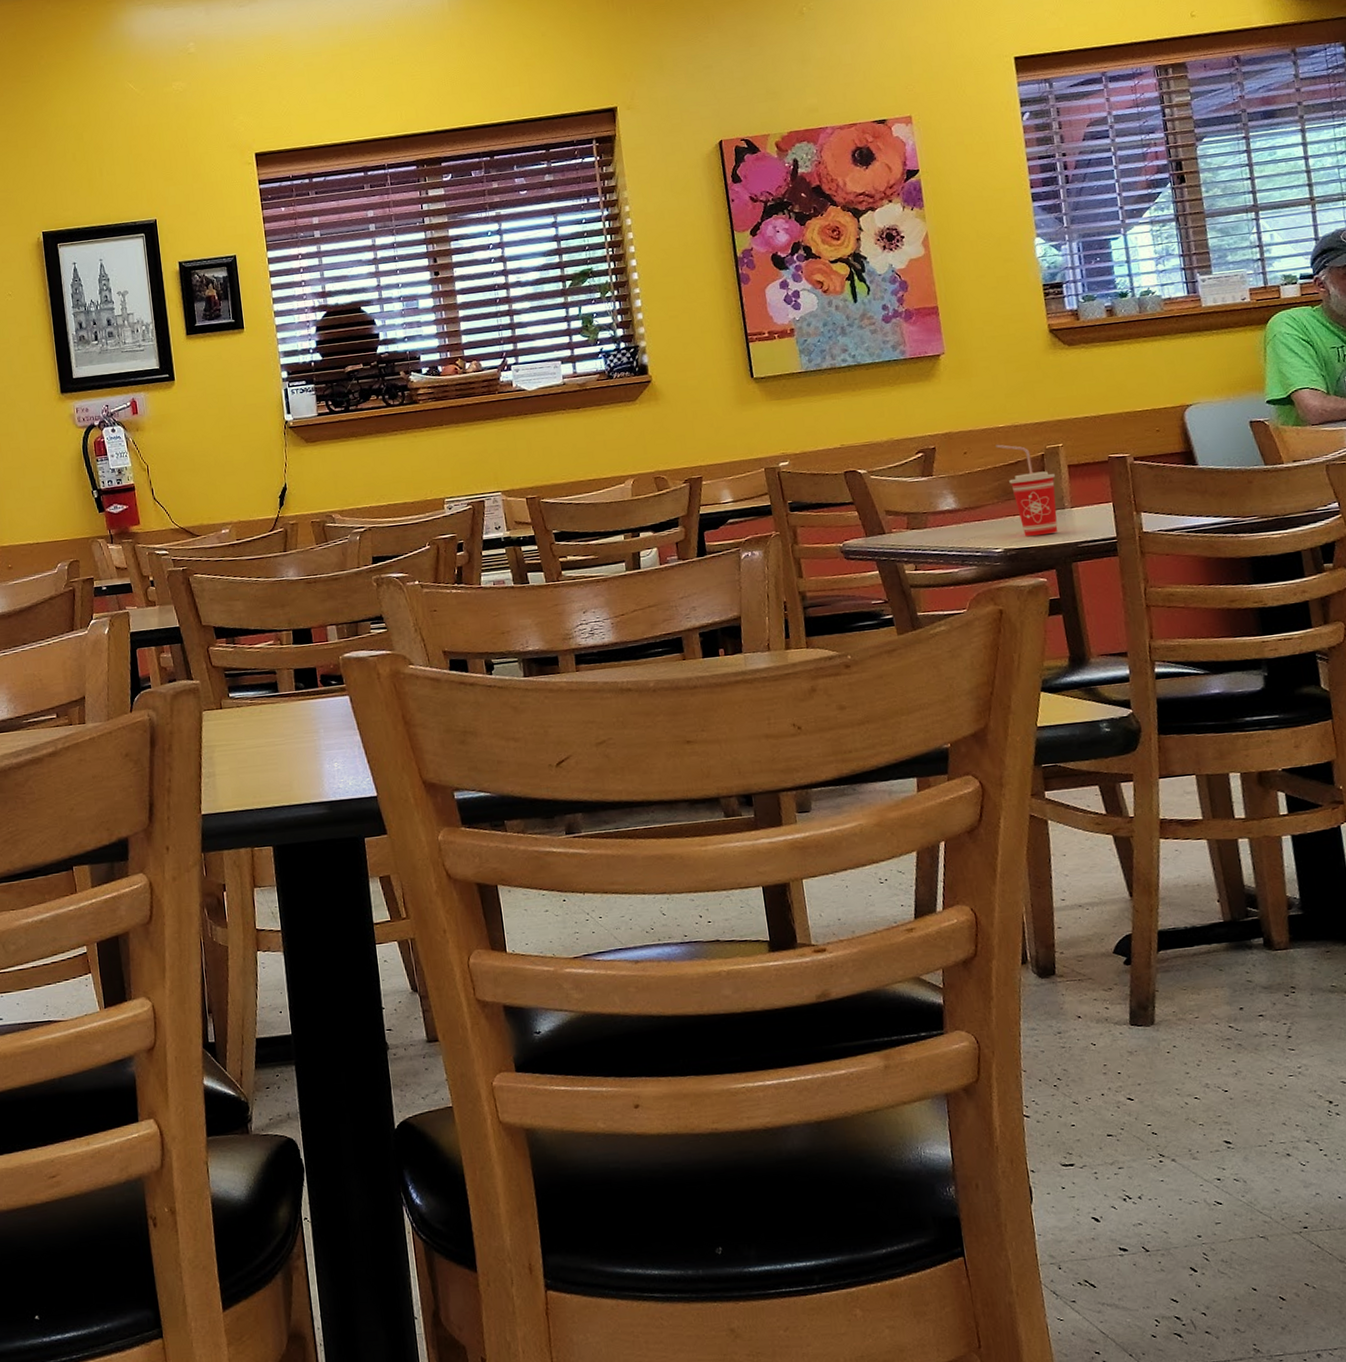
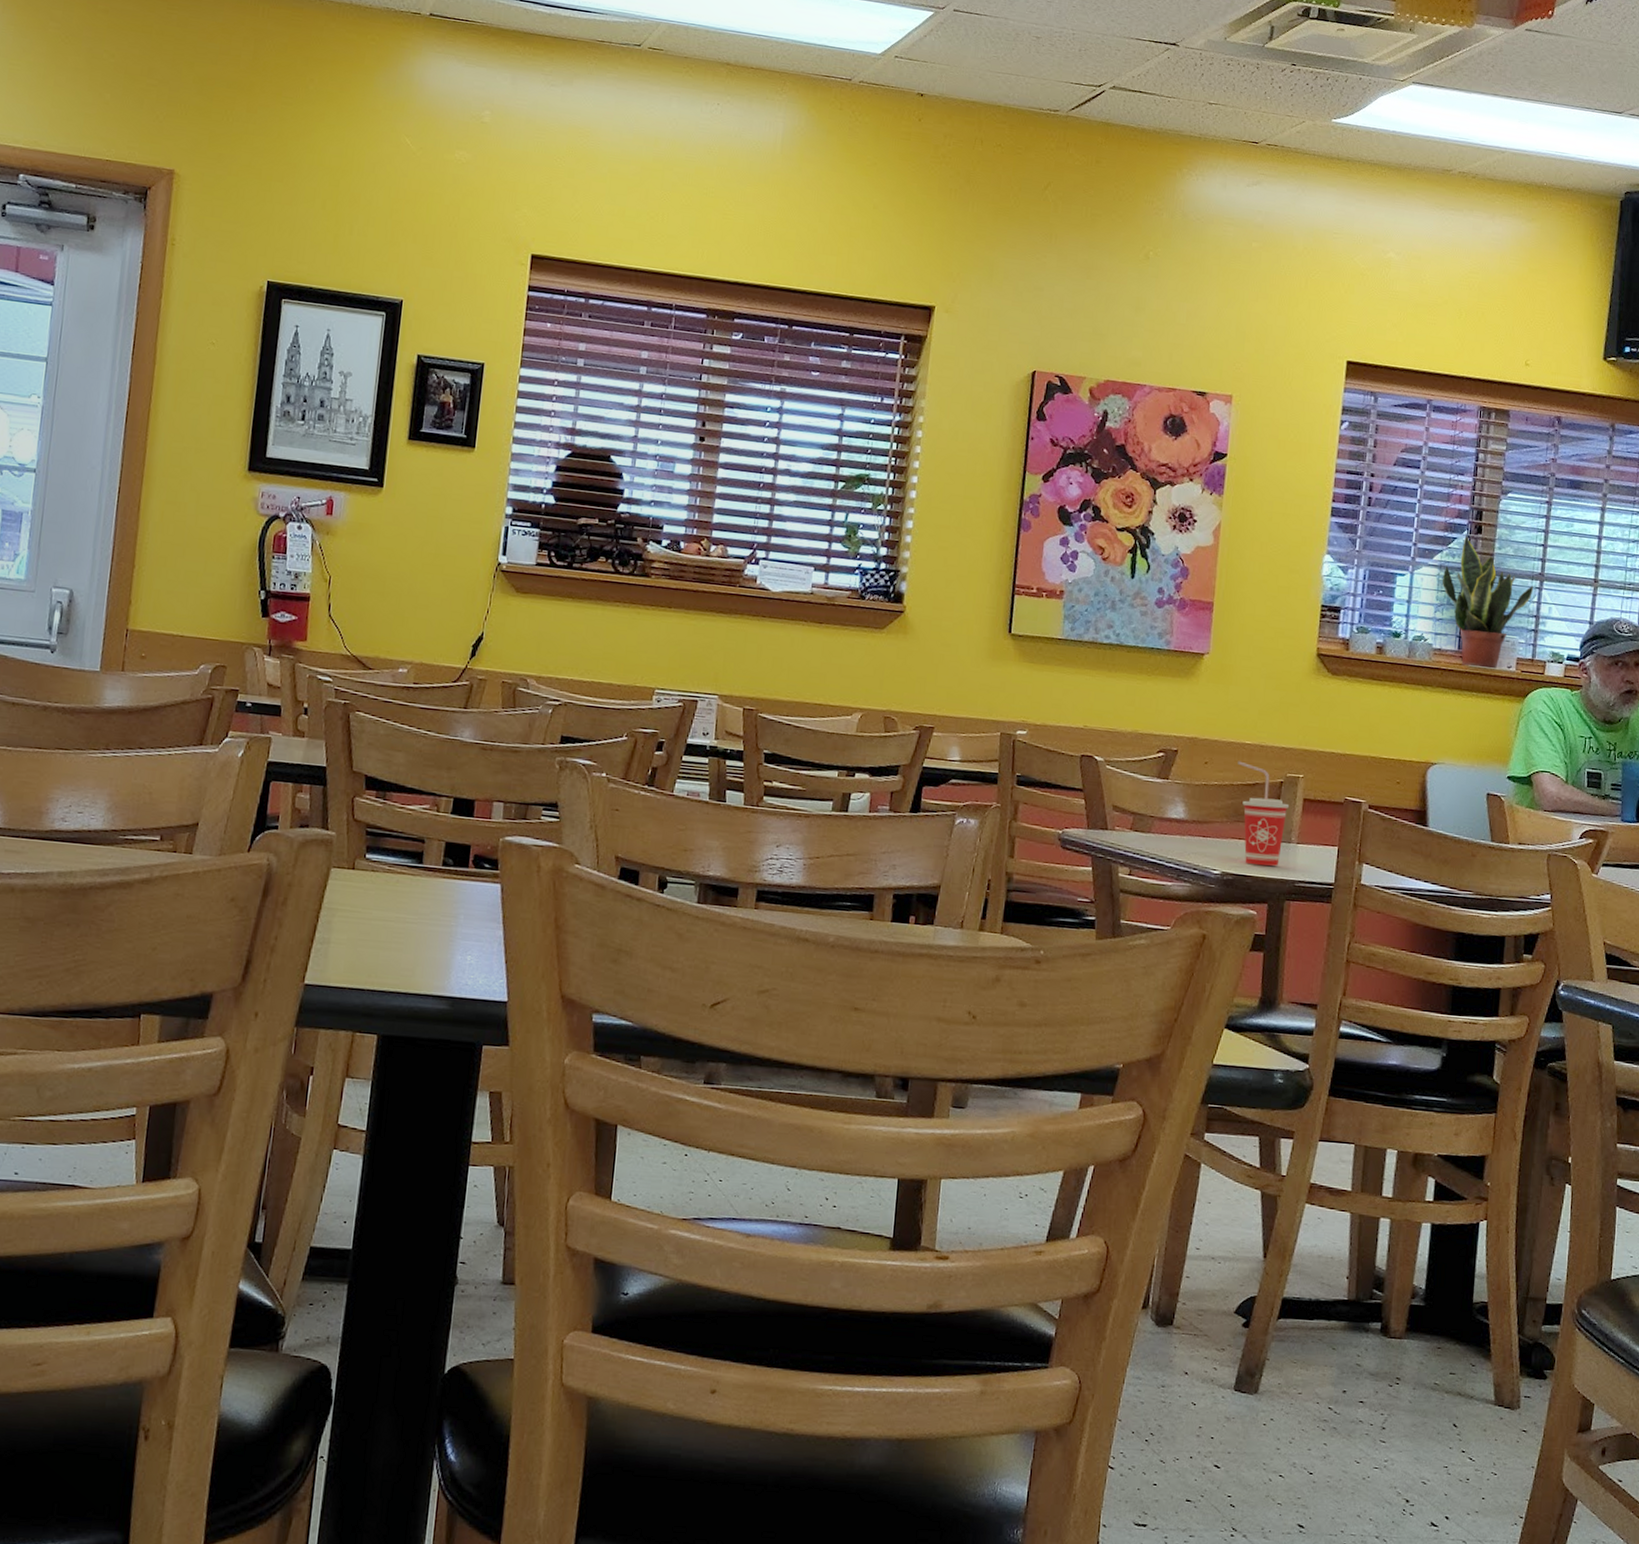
potted plant: none [1155,187,1250,308] -> present [1442,535,1534,669]

